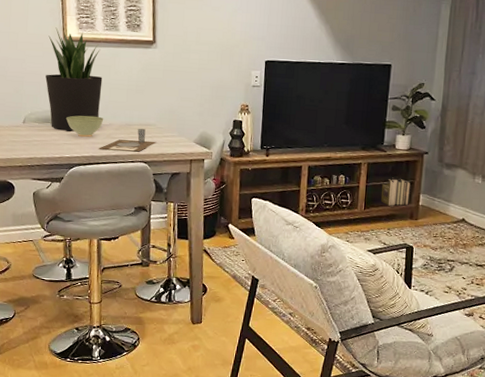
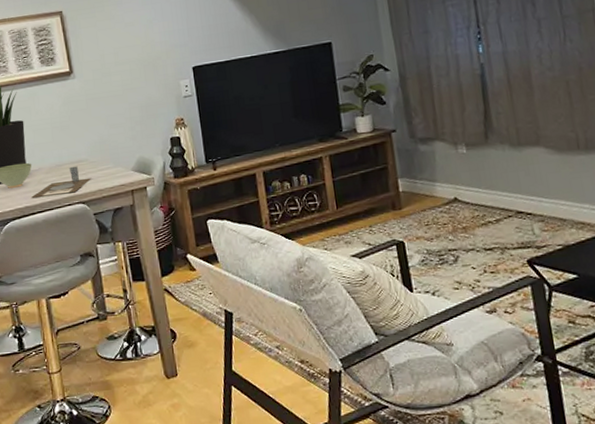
books: present [380,177,411,206] -> none [350,164,387,200]

